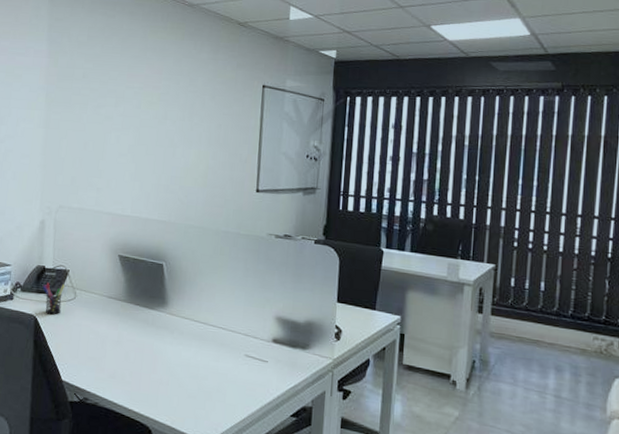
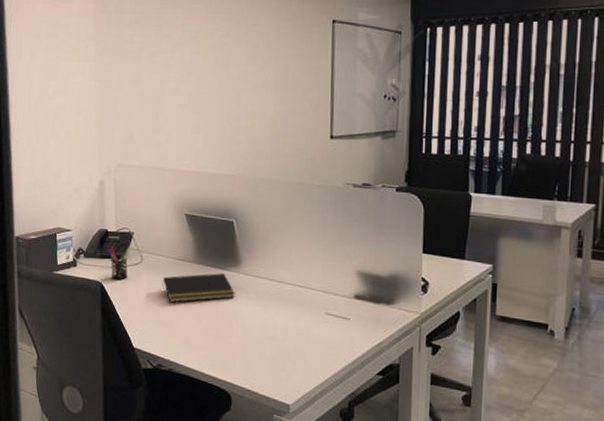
notepad: none [92,312,161,339] -> present [162,273,235,303]

